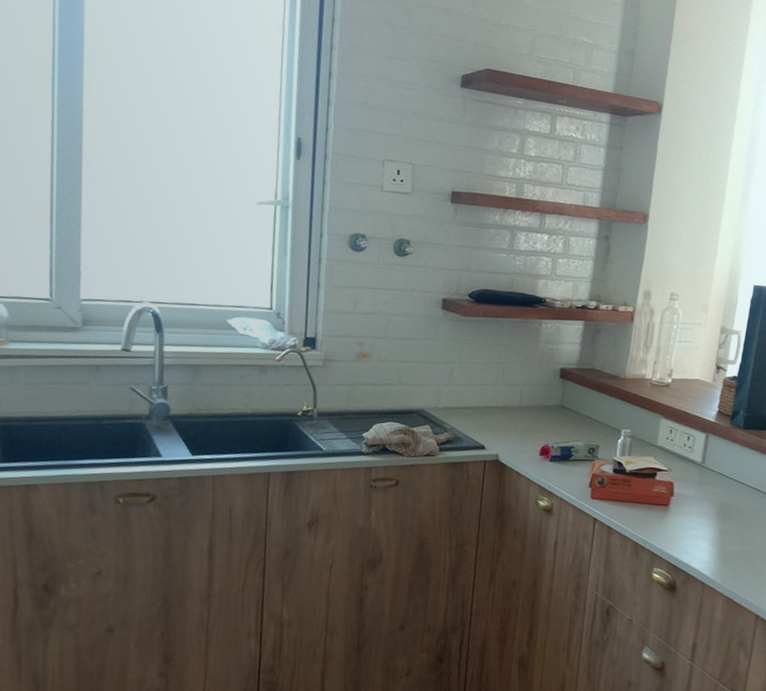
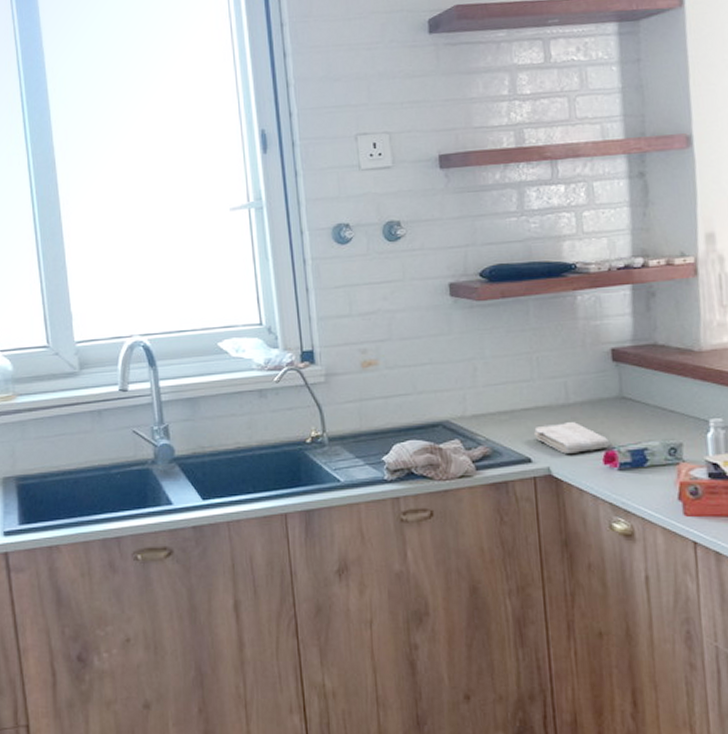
washcloth: none [490,421,547,445] -> present [533,422,611,454]

